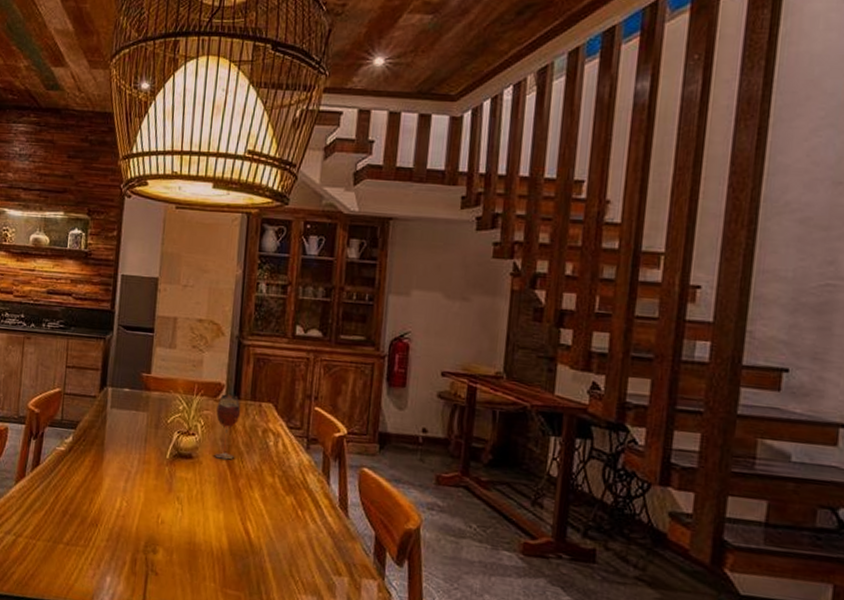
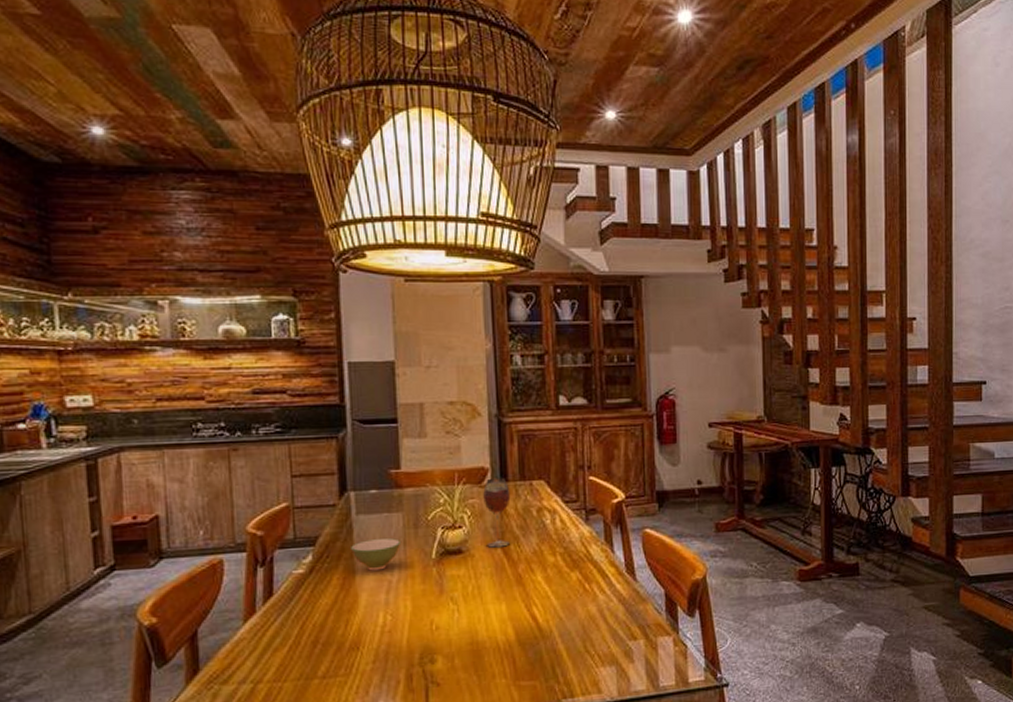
bowl: none [103,431,143,461] -> present [351,538,402,571]

